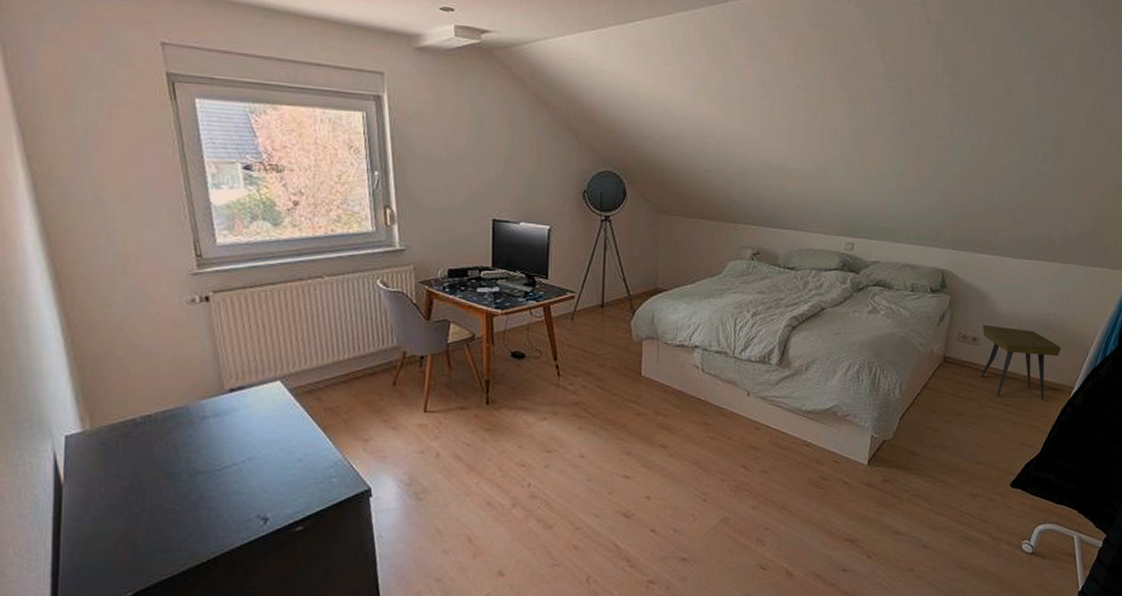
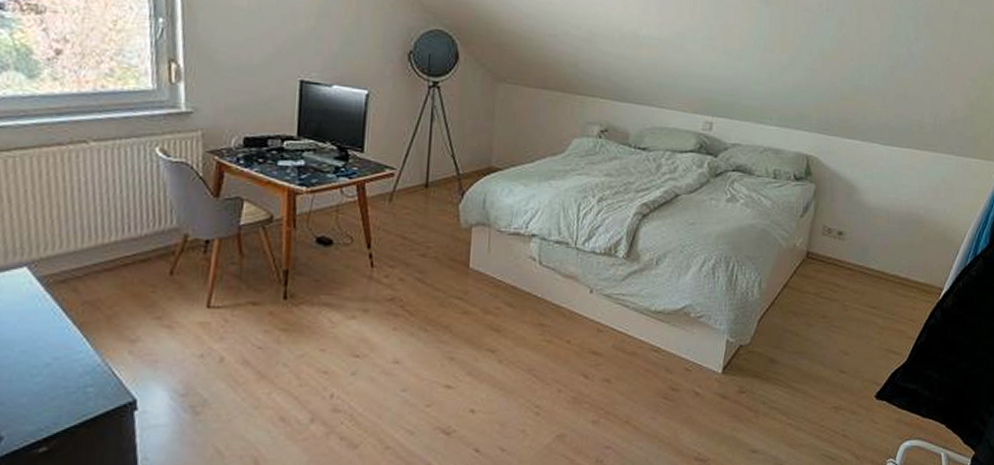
side table: present [981,324,1062,401] -> none [846,217,931,303]

